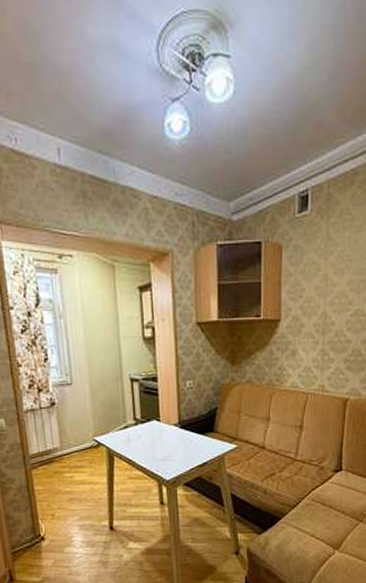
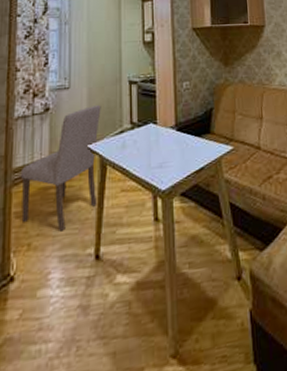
dining chair: none [36,402,108,507] -> present [20,105,101,232]

